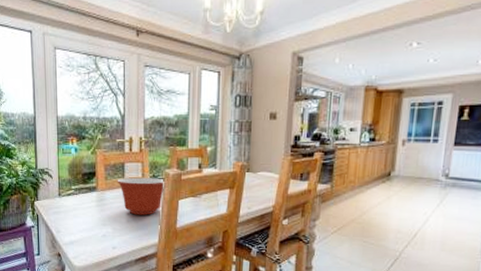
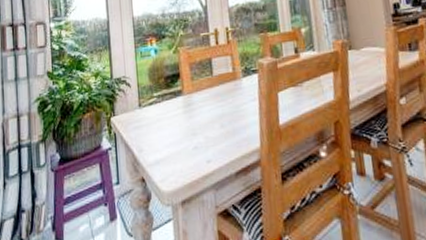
mixing bowl: present [117,177,165,215] -> none [205,70,261,117]

